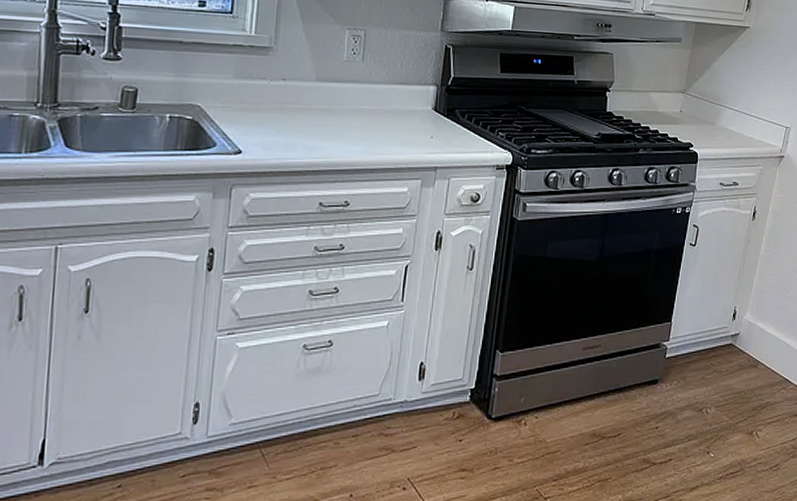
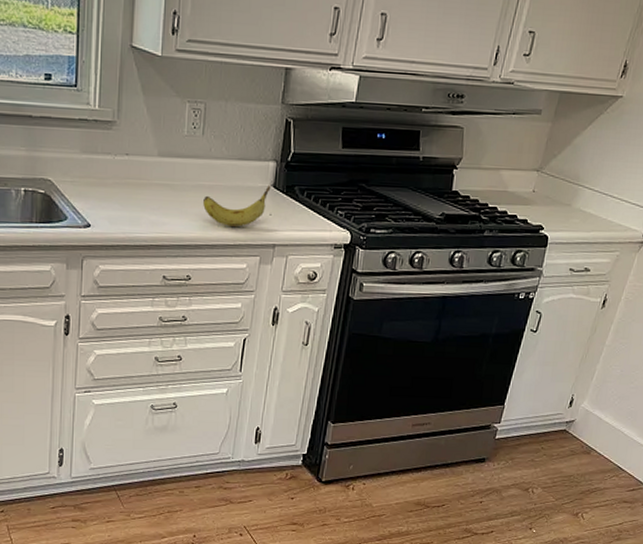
fruit: none [363,107,432,150] -> present [203,183,271,227]

